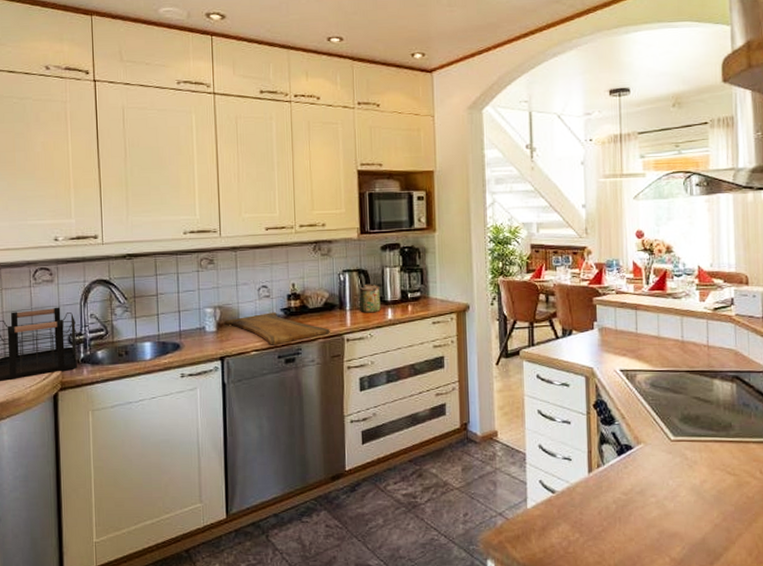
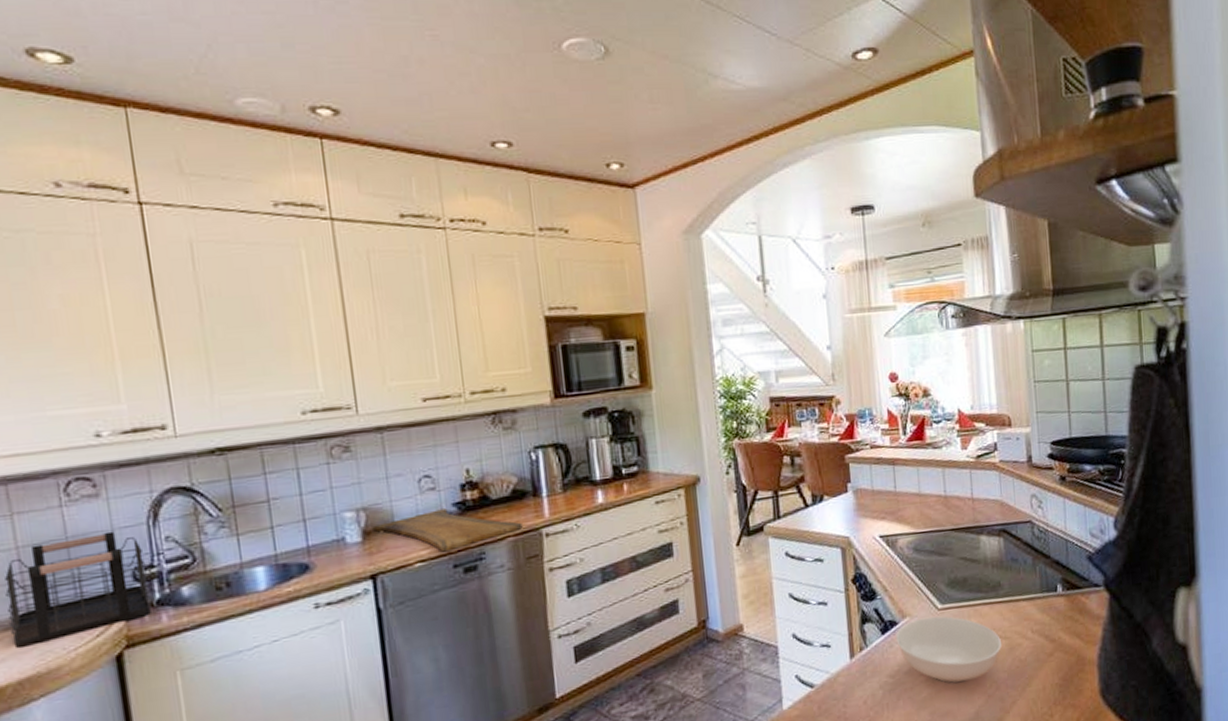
canister: present [359,283,381,313] -> none [557,460,588,499]
bowl: none [630,446,731,508] -> present [896,616,1002,683]

